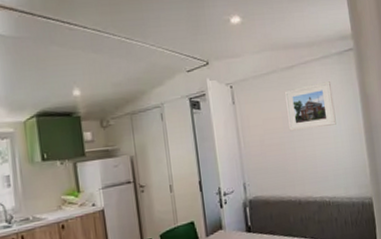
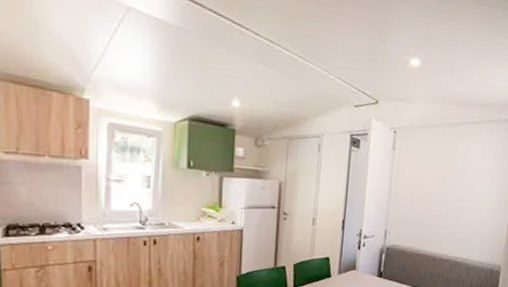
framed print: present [284,81,337,132] -> none [441,146,492,191]

